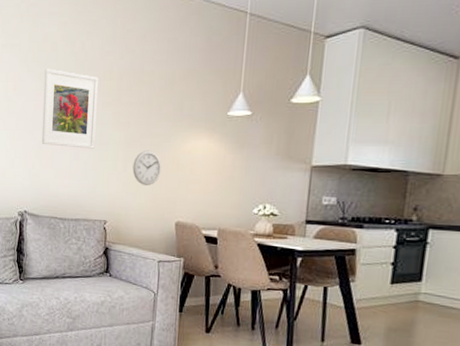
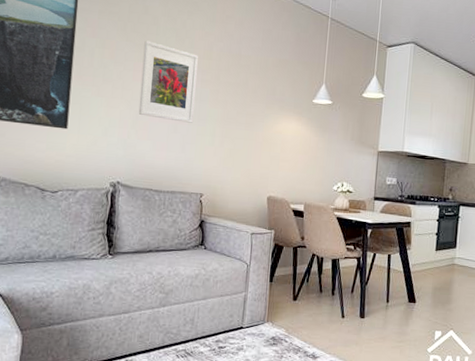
wall clock: present [132,150,162,185] -> none [229,128,256,161]

